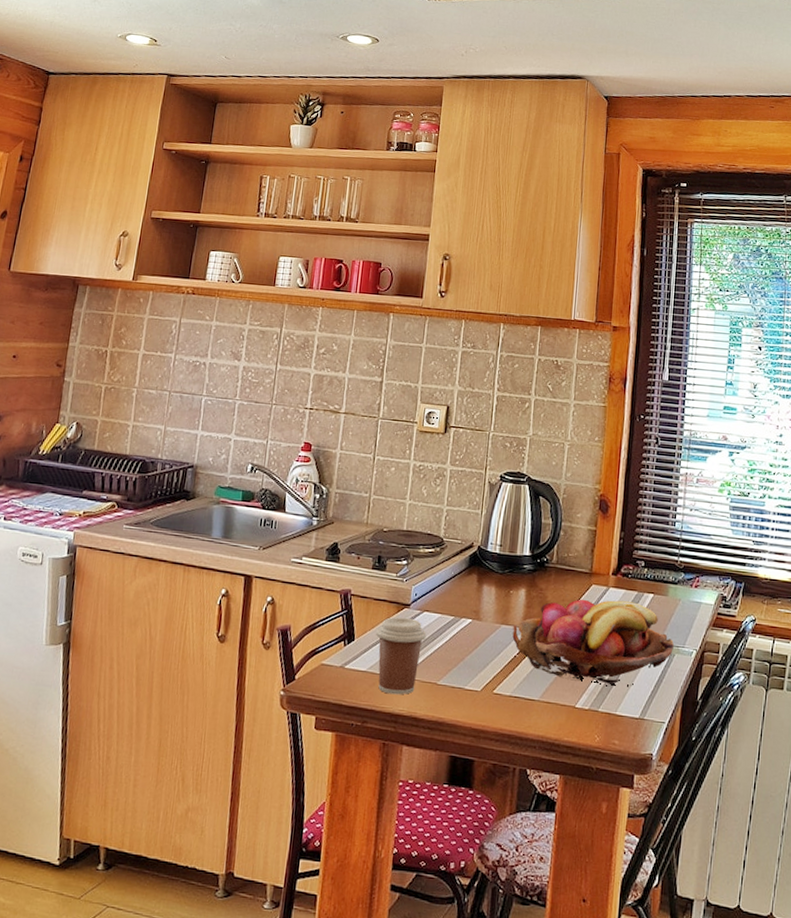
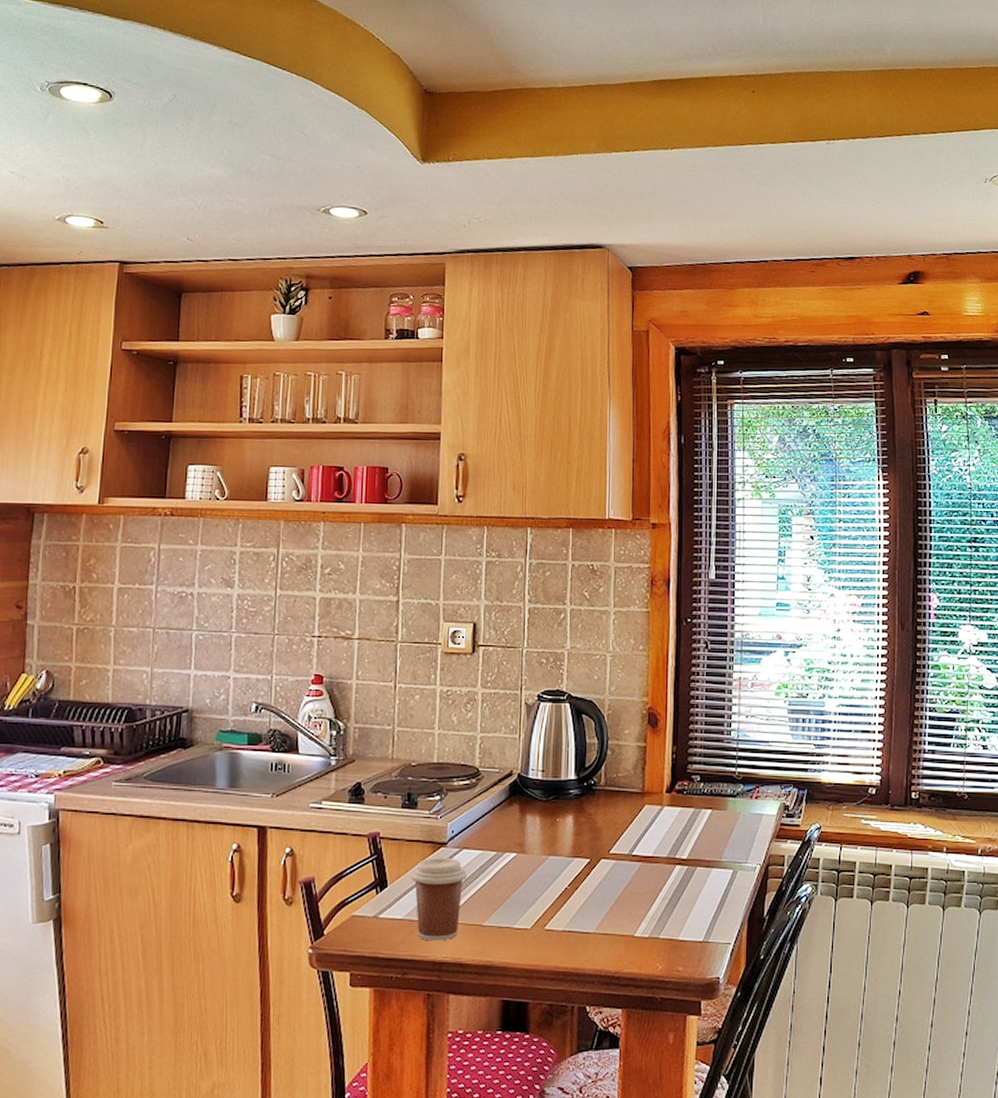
fruit basket: present [512,599,674,687] -> none [562,820,736,911]

